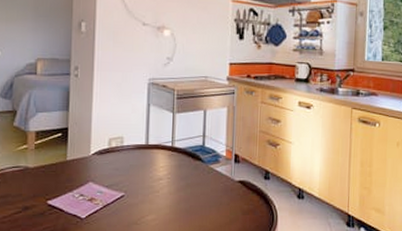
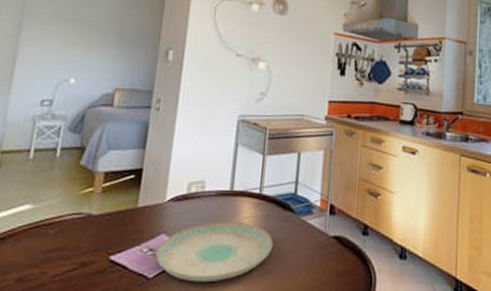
plate: none [86,171,187,221] -> present [155,221,274,283]

